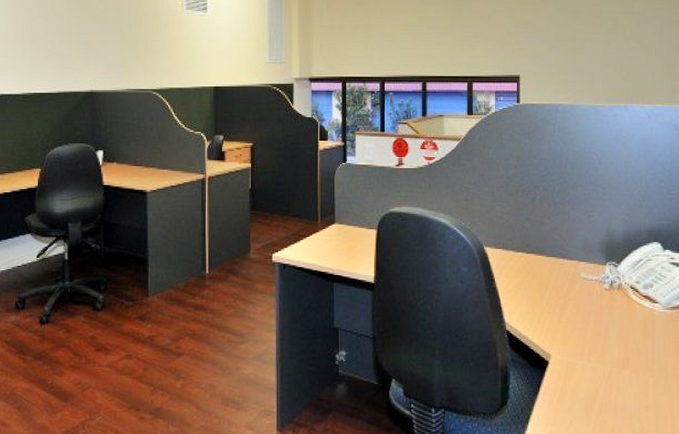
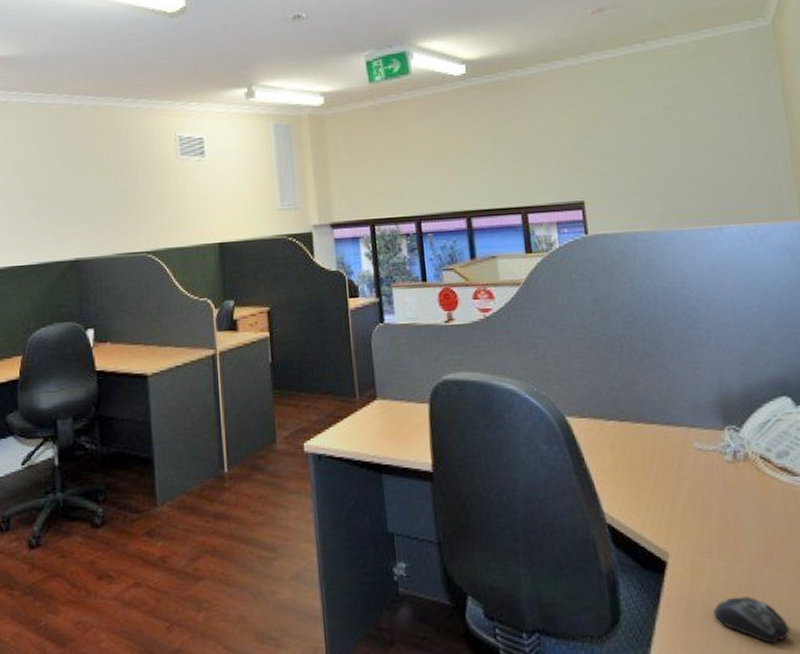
computer mouse: none [578,390,635,425] -> present [712,596,791,644]

